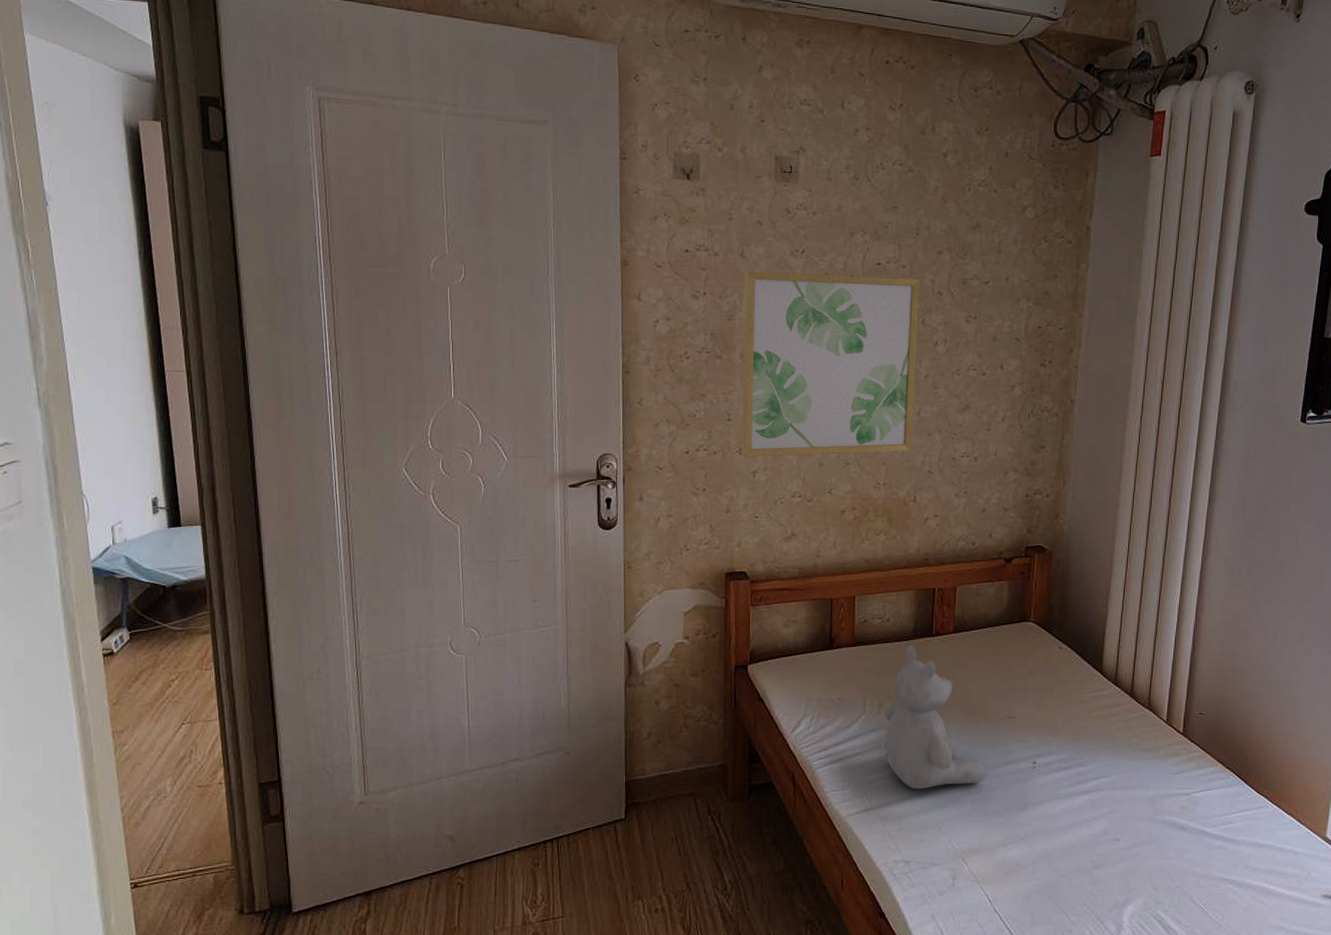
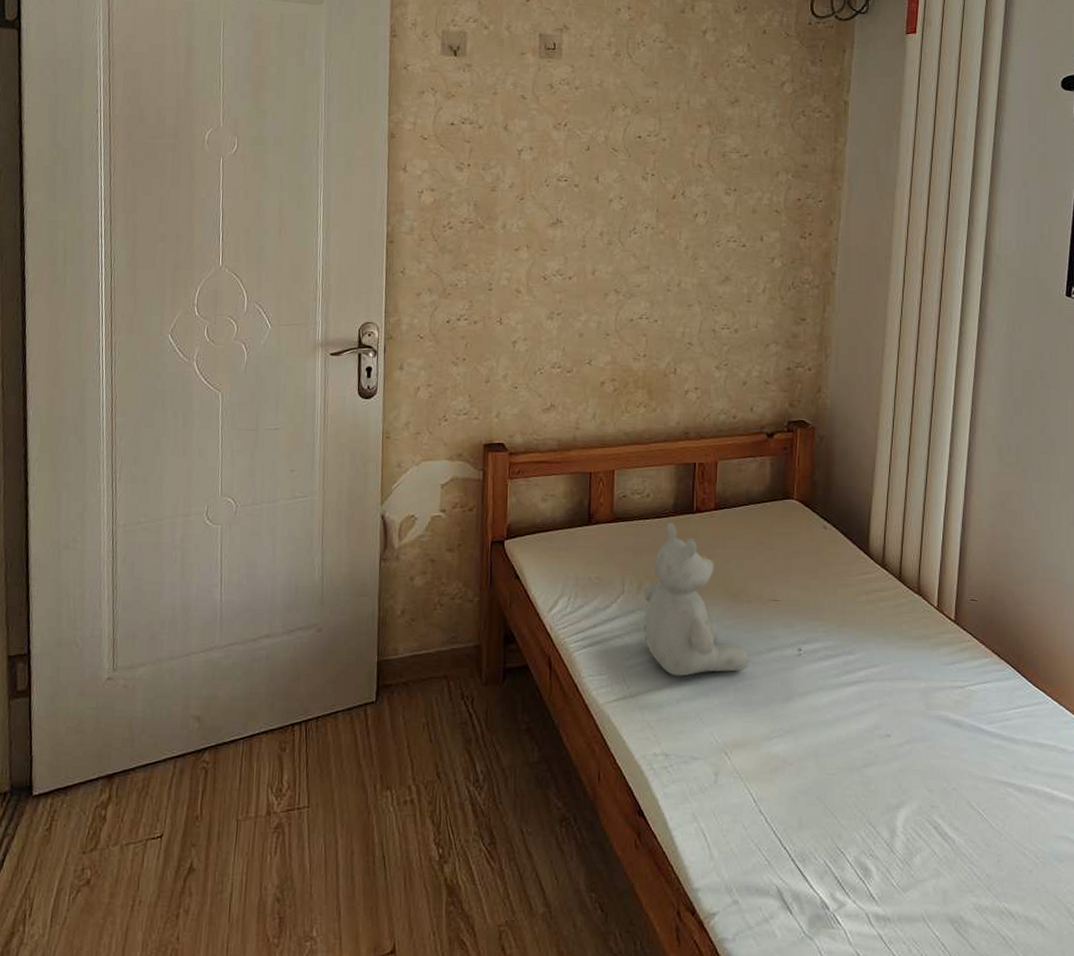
wall art: present [741,271,921,458] -> none [501,143,681,328]

